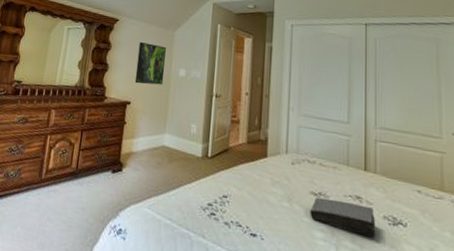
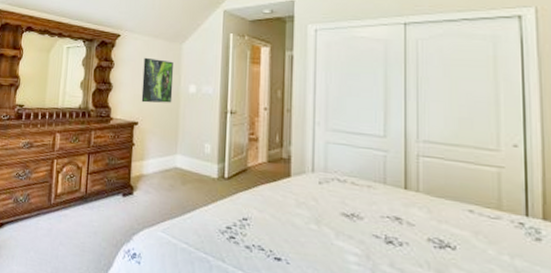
book: present [310,197,376,236] -> none [341,219,419,260]

